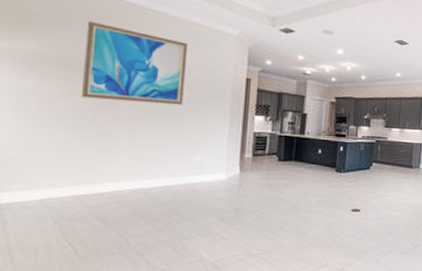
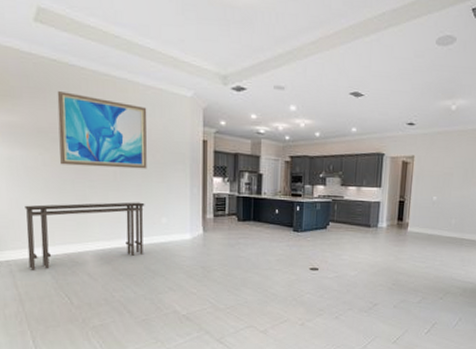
console table: none [26,139,177,215] -> present [24,202,145,270]

